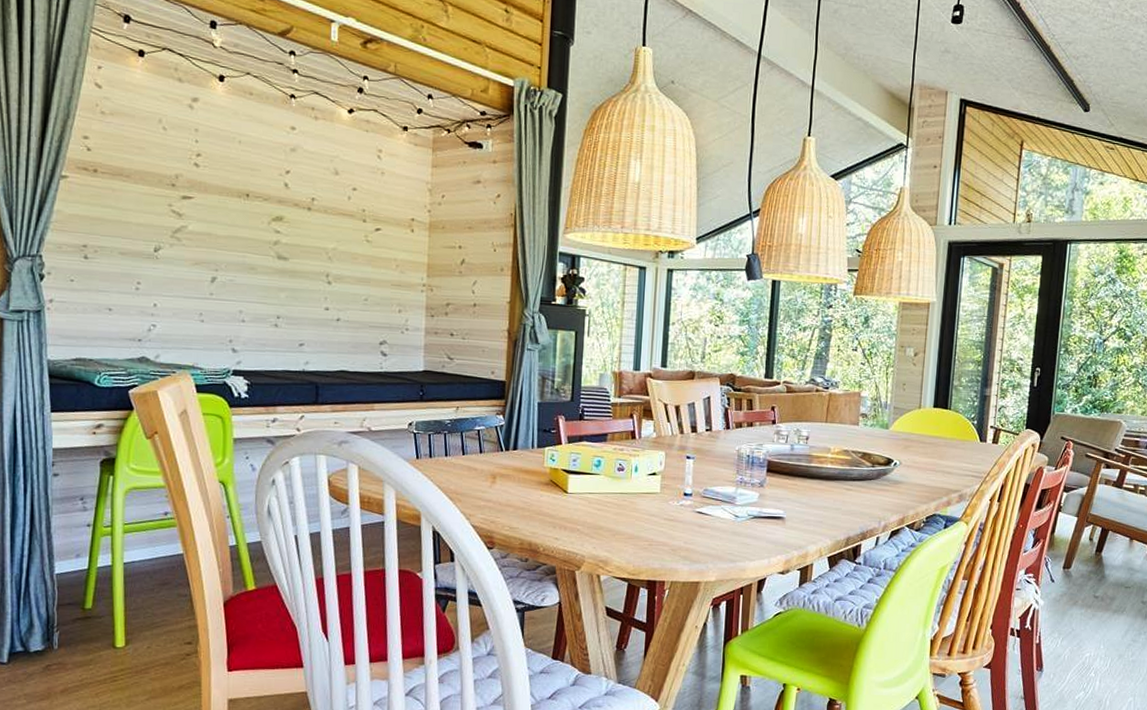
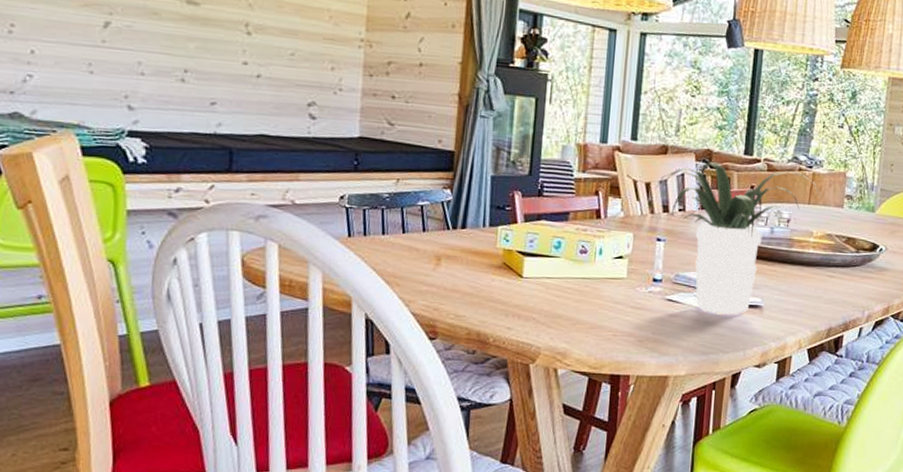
potted plant: none [685,386,837,526] -> present [656,162,821,315]

